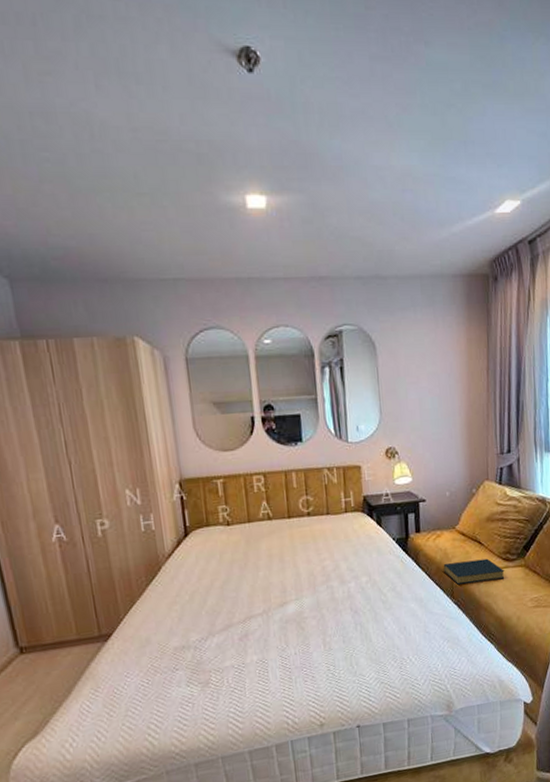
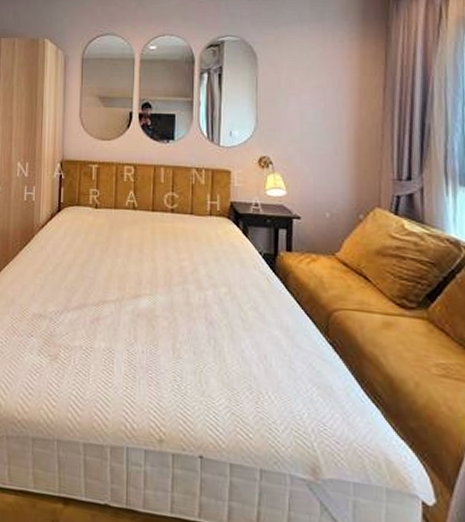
hardback book: present [443,558,505,585] -> none [317,293,399,329]

